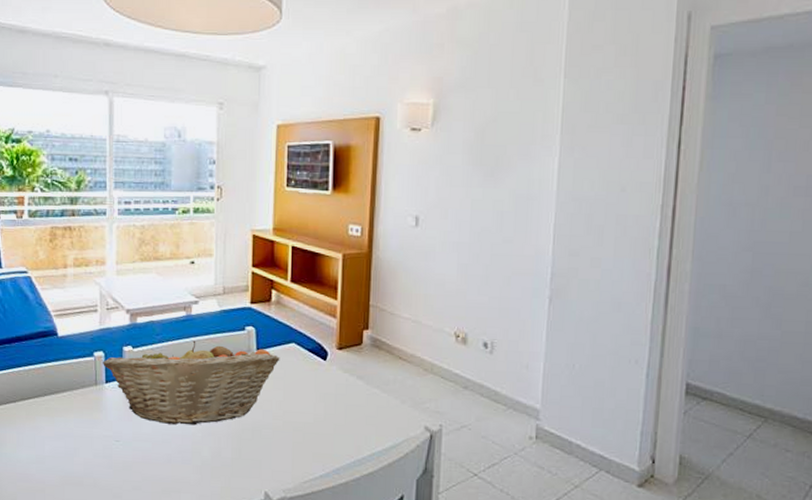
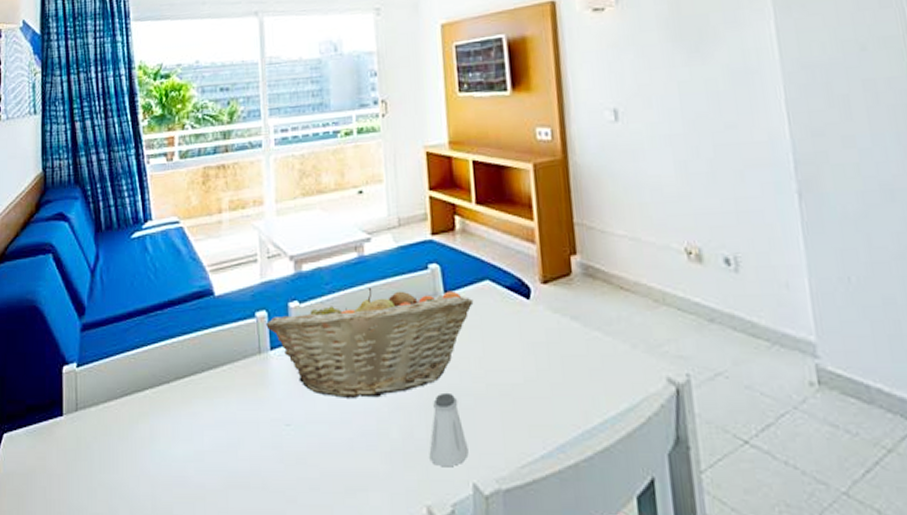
saltshaker: none [232,425,264,479] -> present [429,392,469,467]

